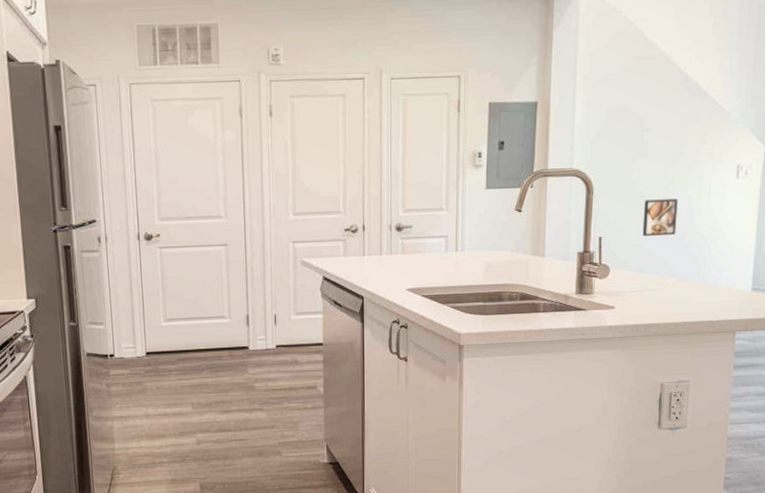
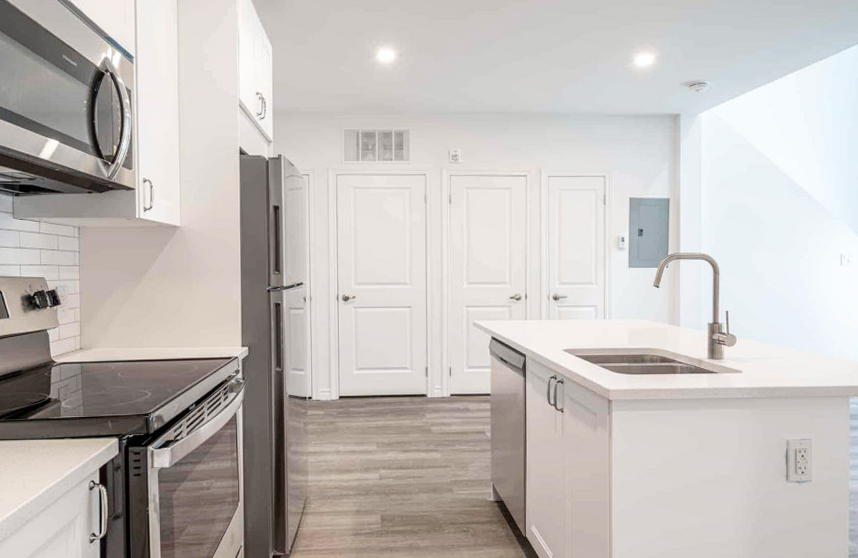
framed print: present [642,198,678,236] -> none [763,281,792,311]

